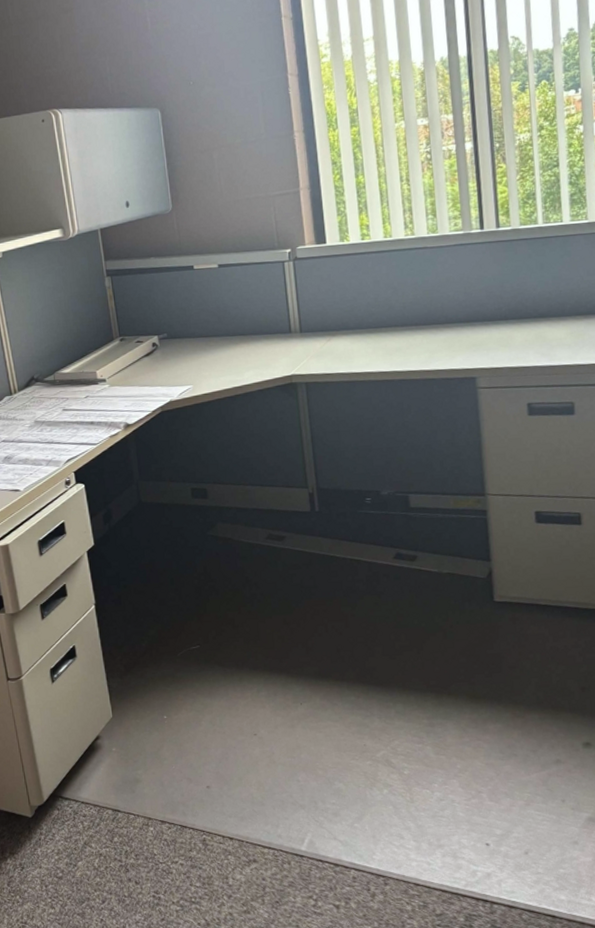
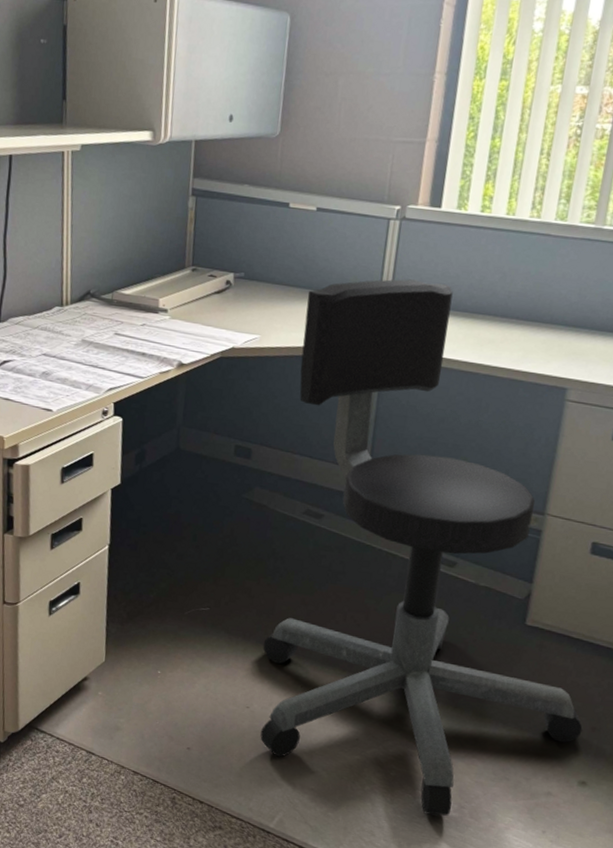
office chair: none [226,307,573,806] -> present [260,279,583,816]

